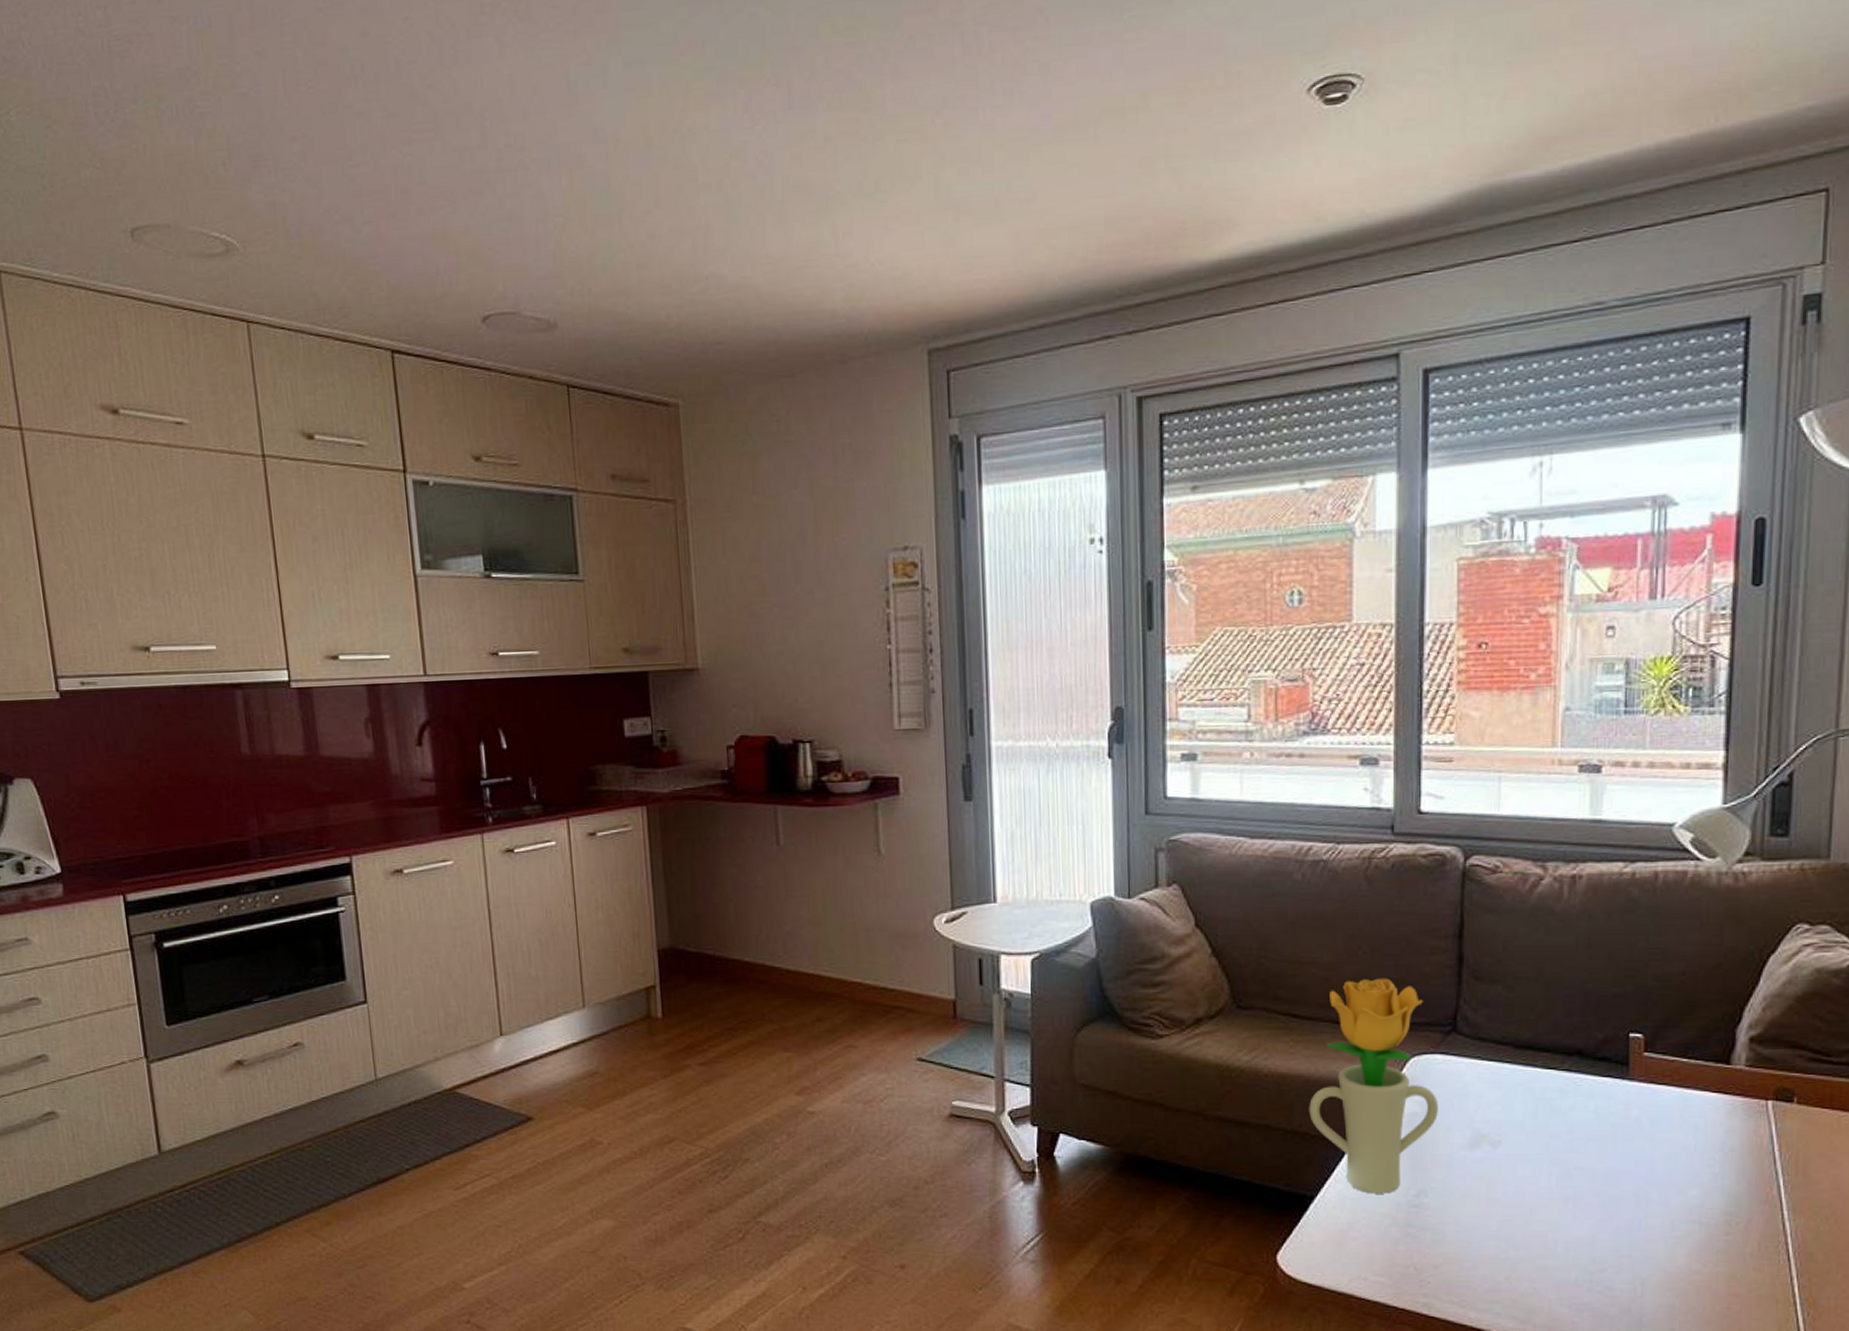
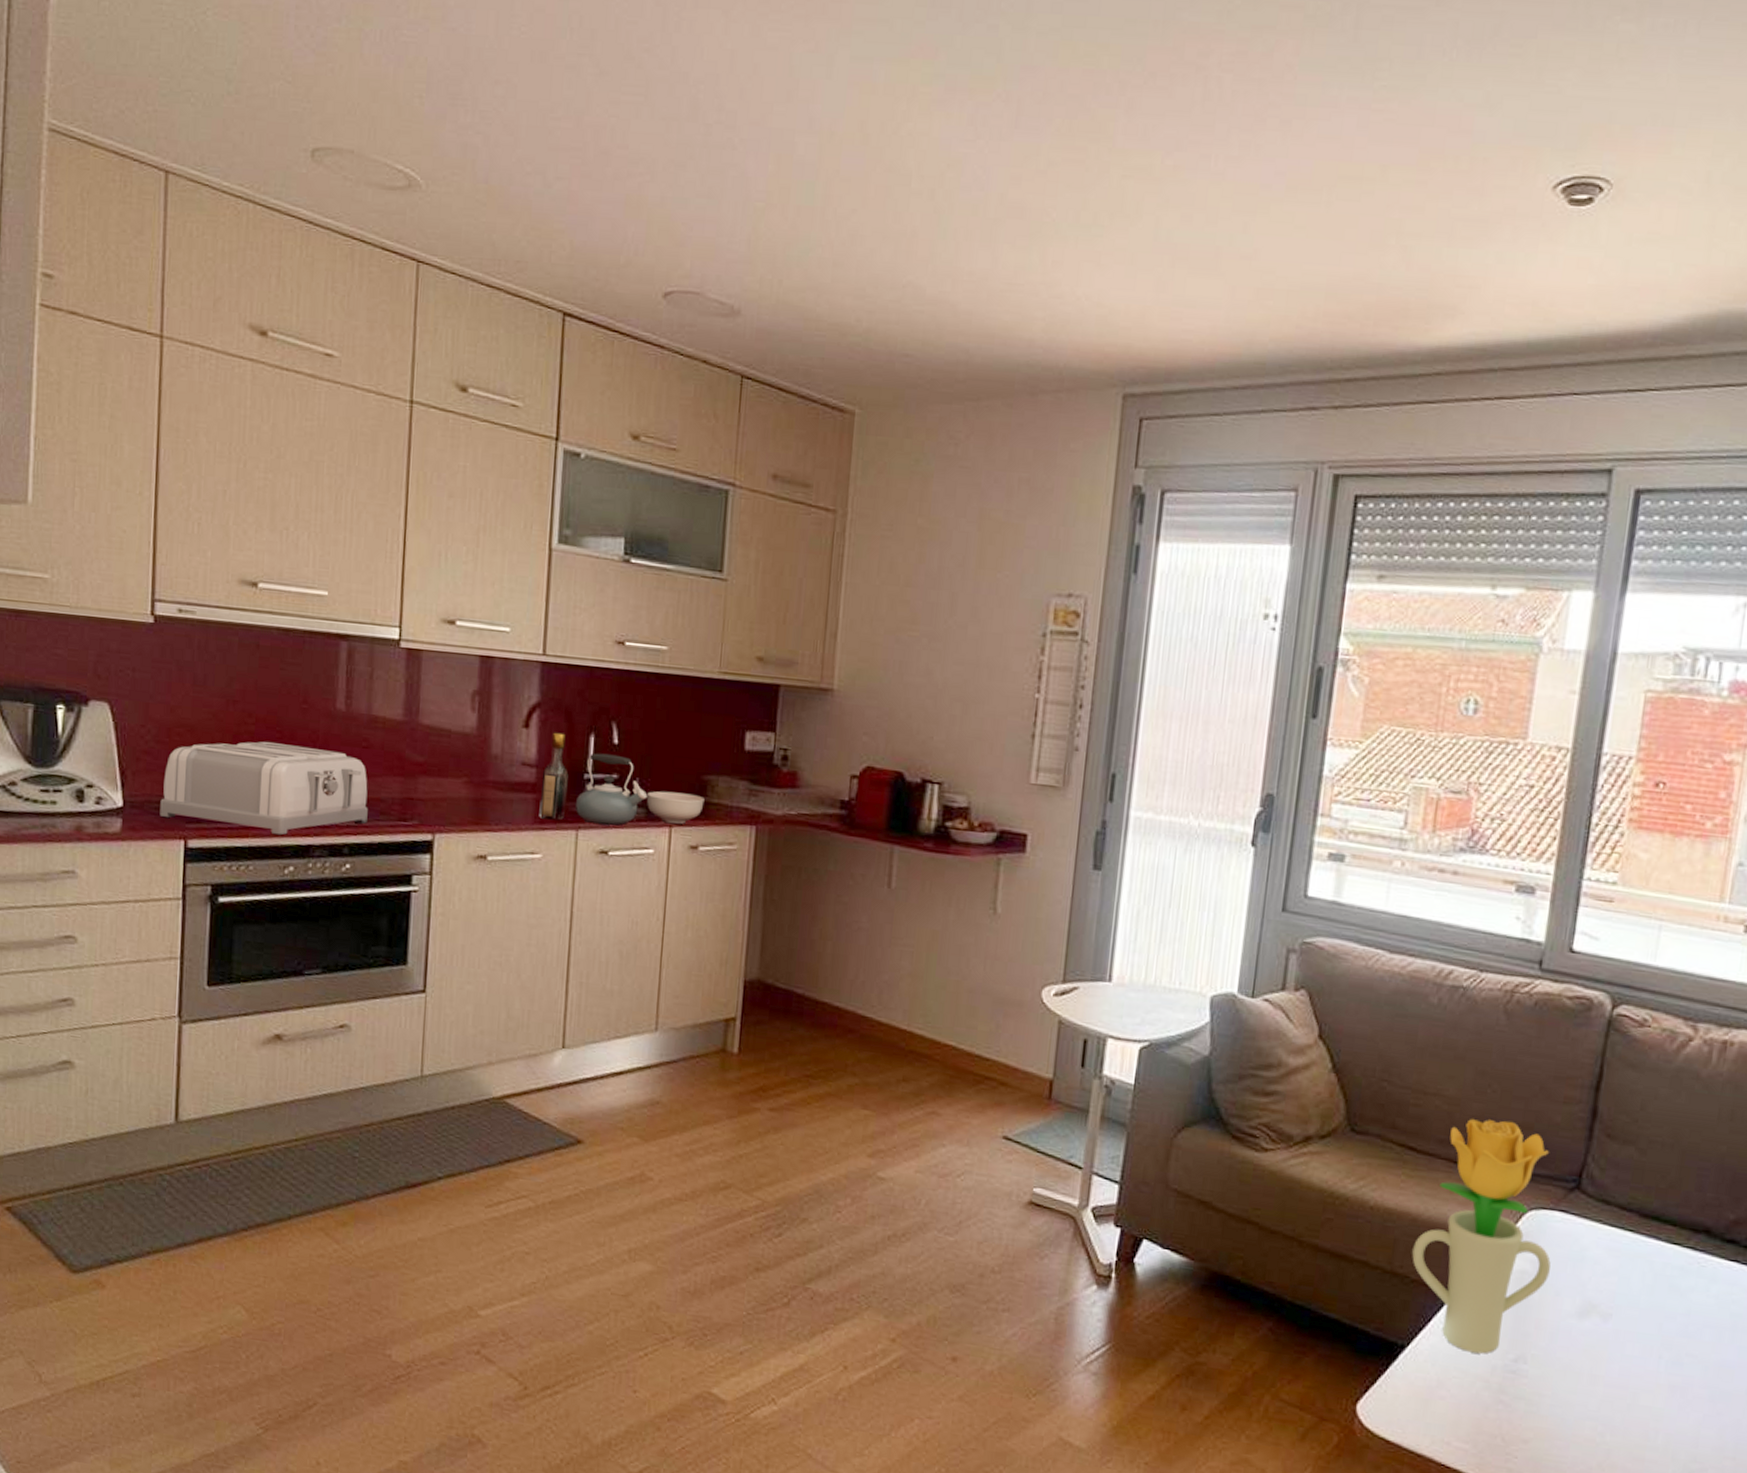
toaster: none [94,792,288,878] -> present [160,741,368,835]
bottle: none [442,745,469,828] -> present [539,732,569,820]
kettle: none [476,758,542,825] -> present [574,753,648,826]
bowl: none [540,785,595,816] -> present [646,791,705,825]

